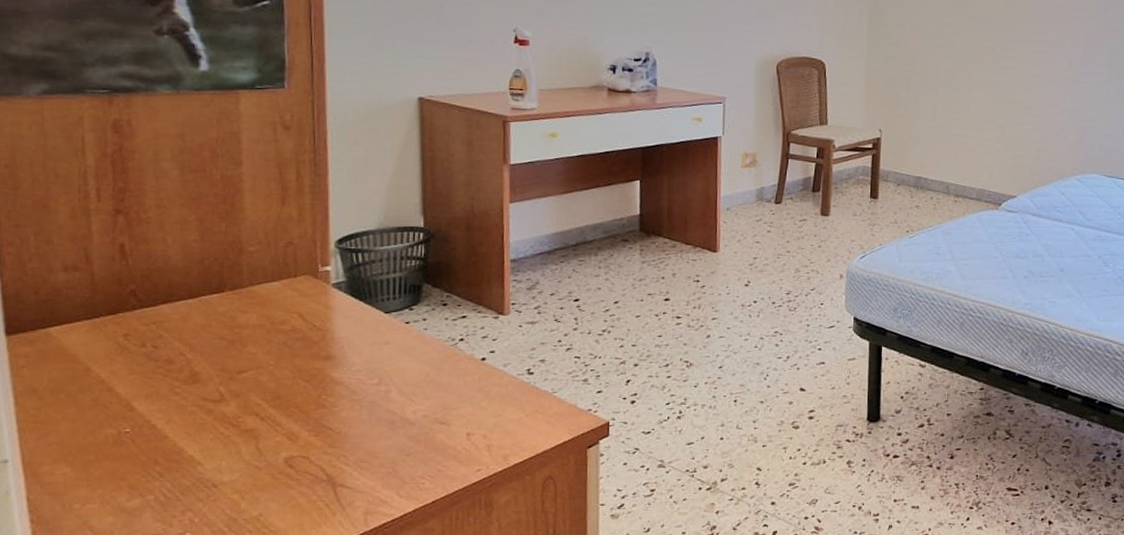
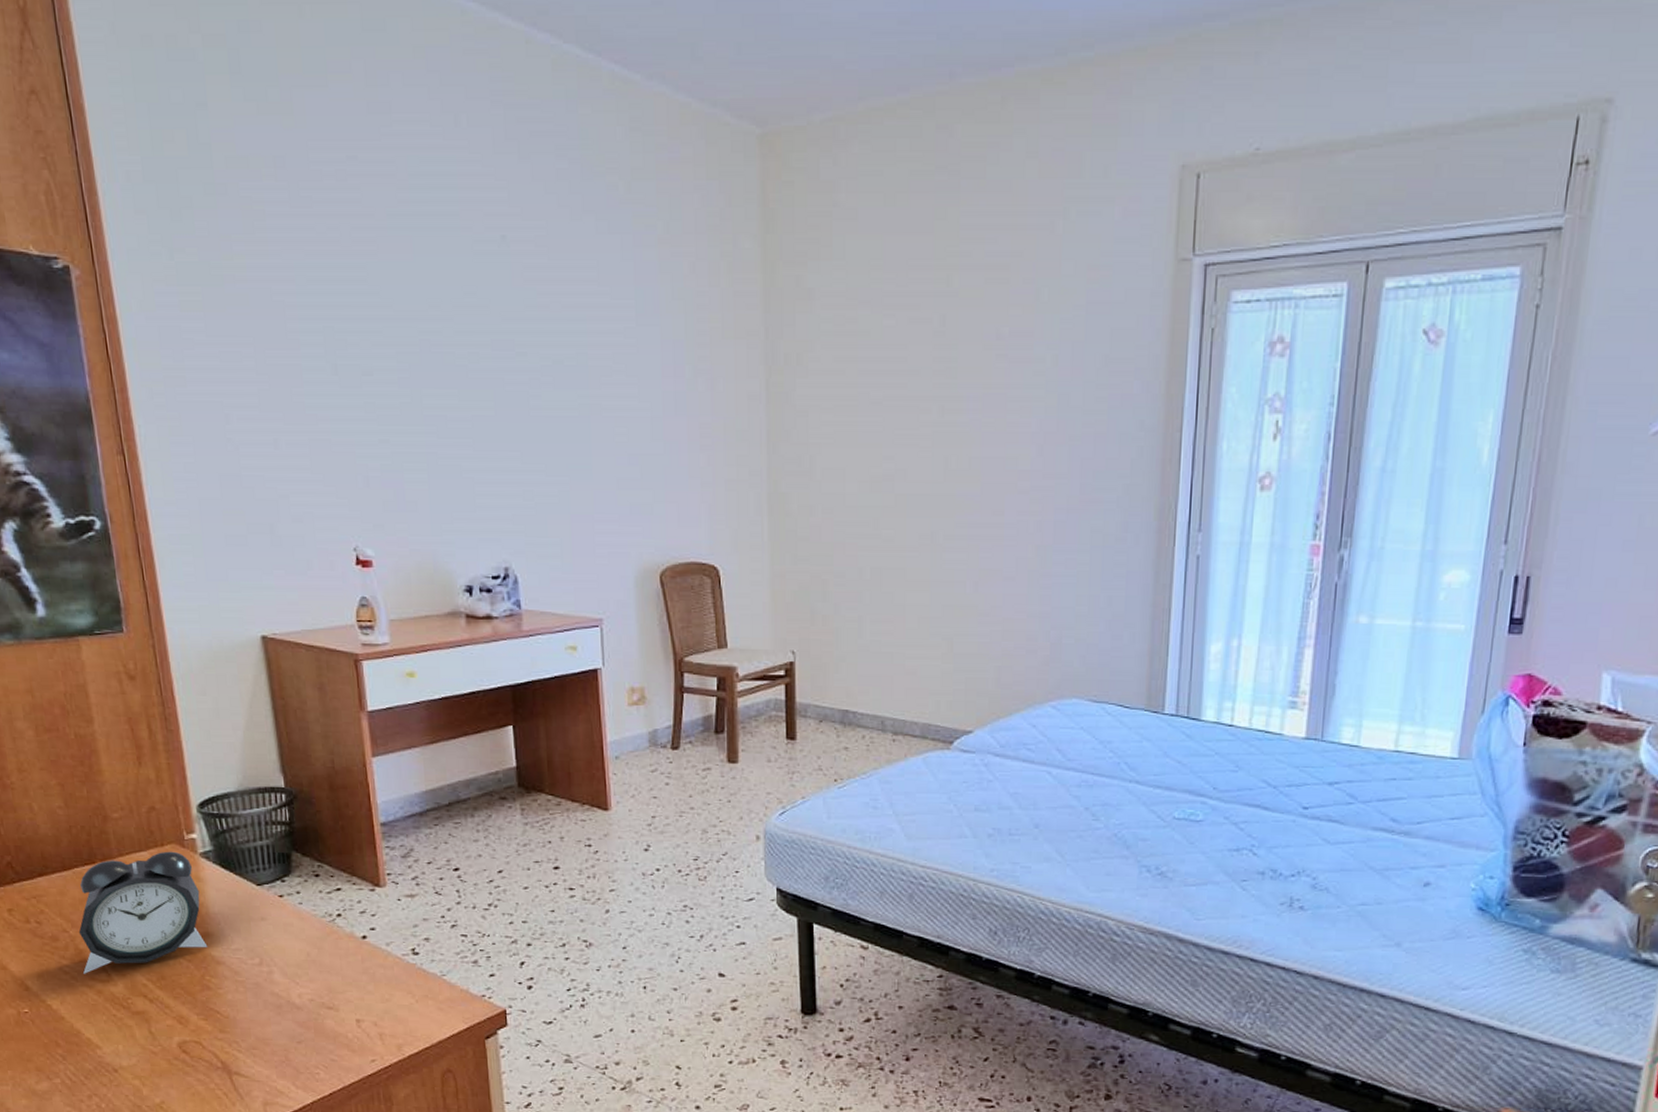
alarm clock: none [195,281,328,395] -> present [78,851,208,974]

